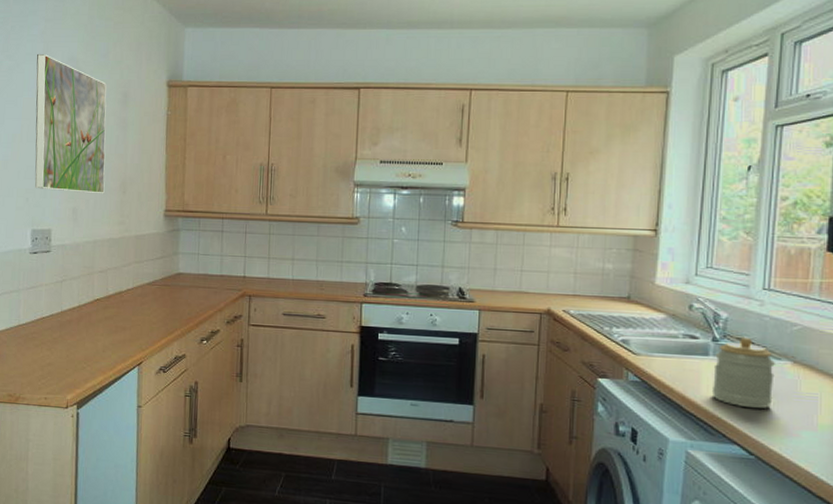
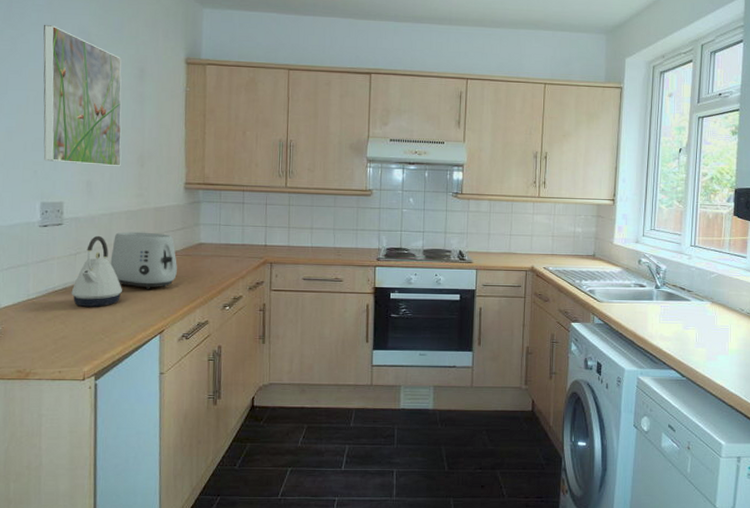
kettle: none [57,263,104,335] -> present [71,235,122,307]
toaster: none [93,259,156,320] -> present [110,231,177,290]
jar: present [711,336,775,409] -> none [655,284,699,341]

